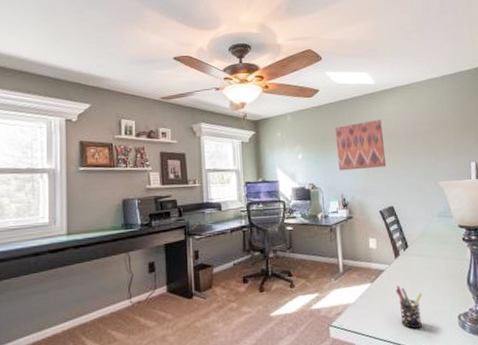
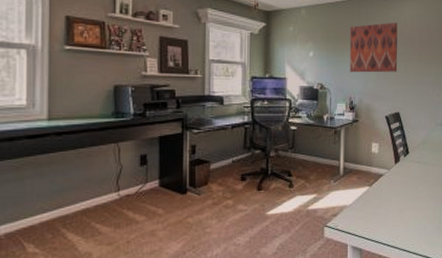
pen holder: present [395,286,422,329] -> none [392,190,416,232]

